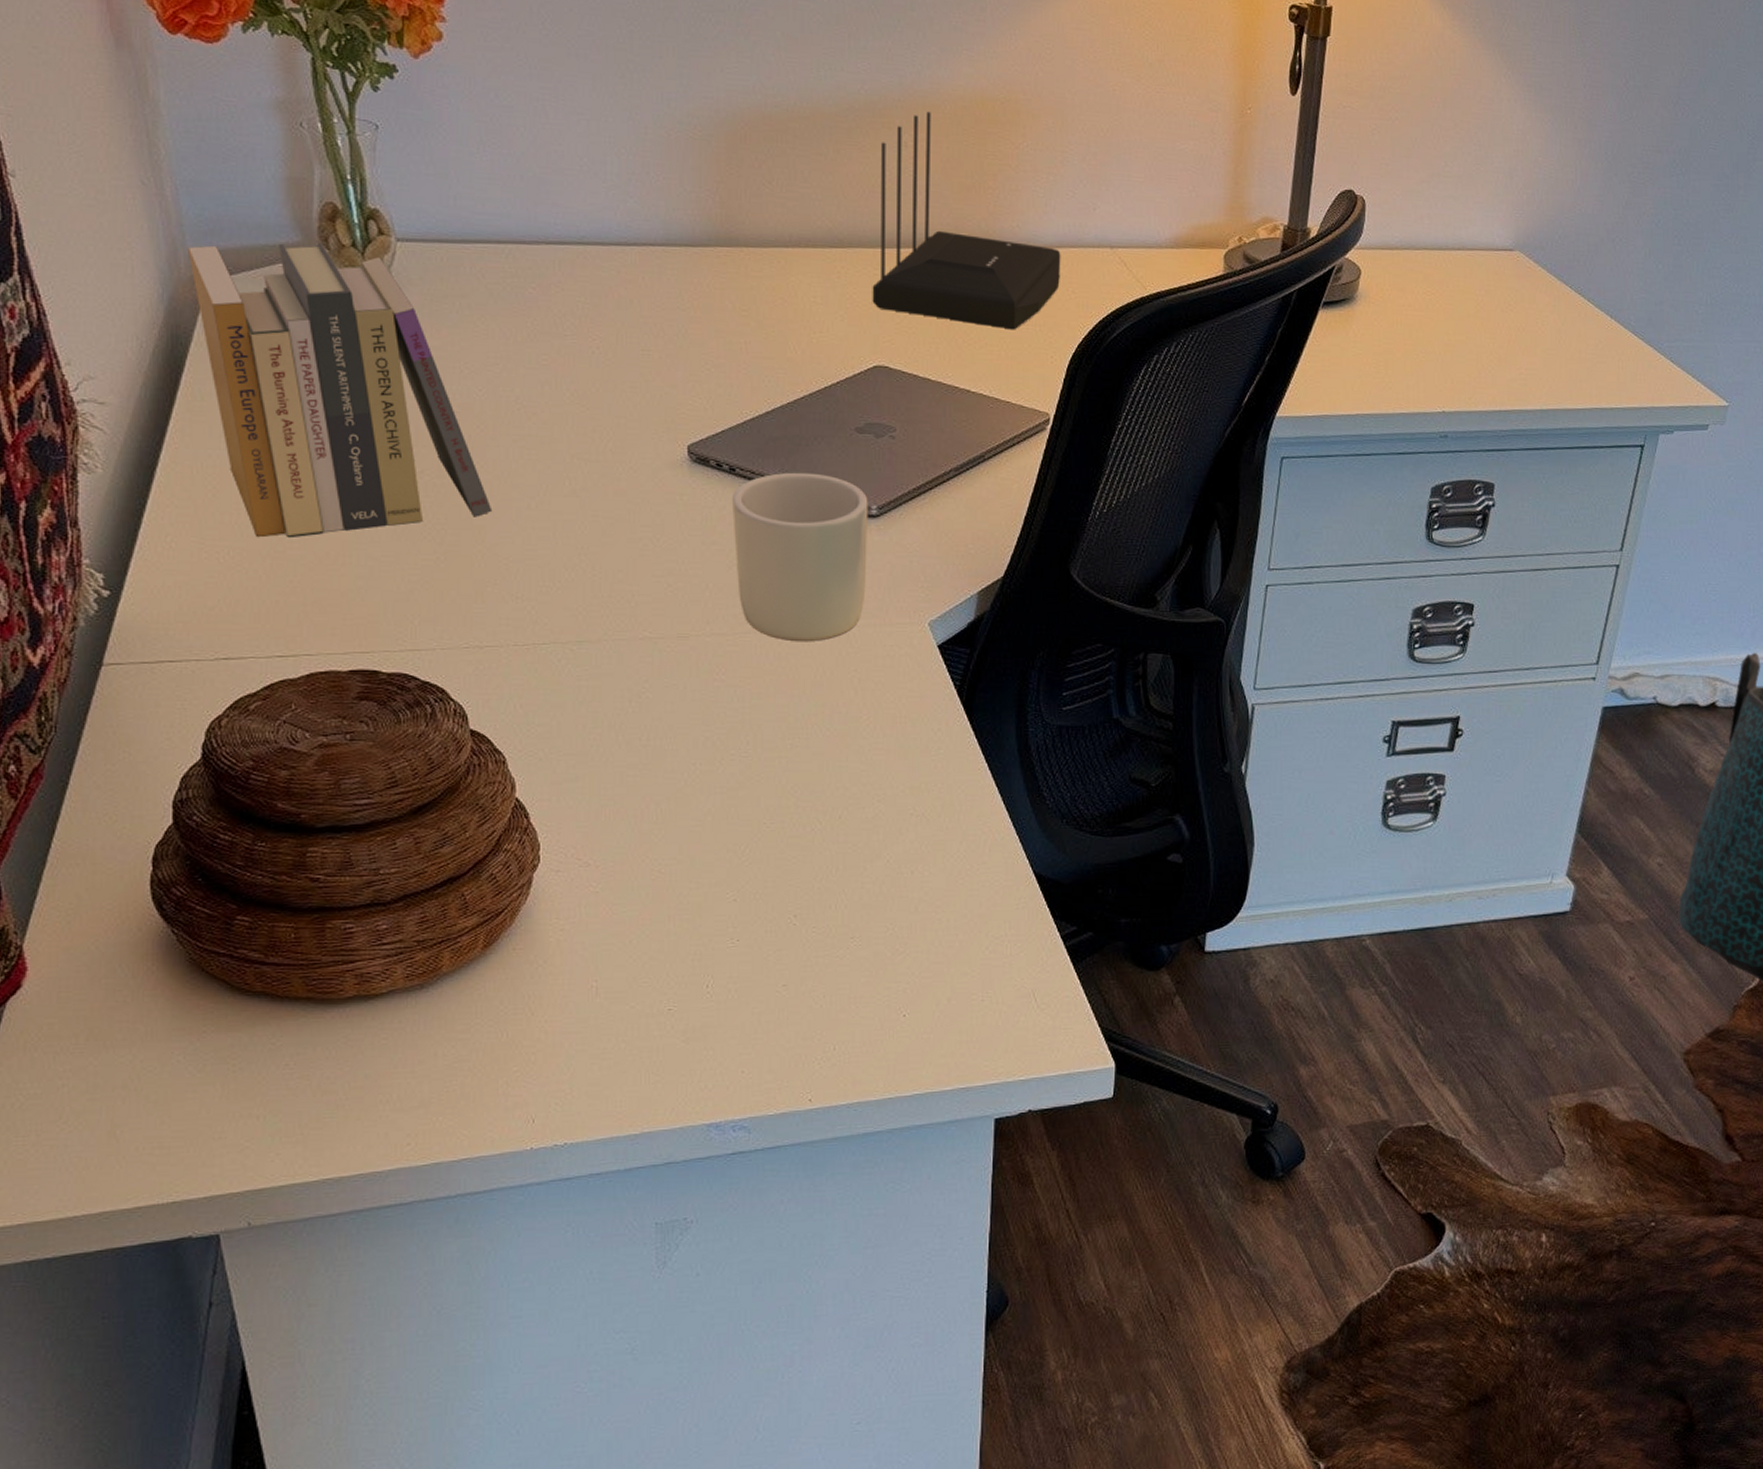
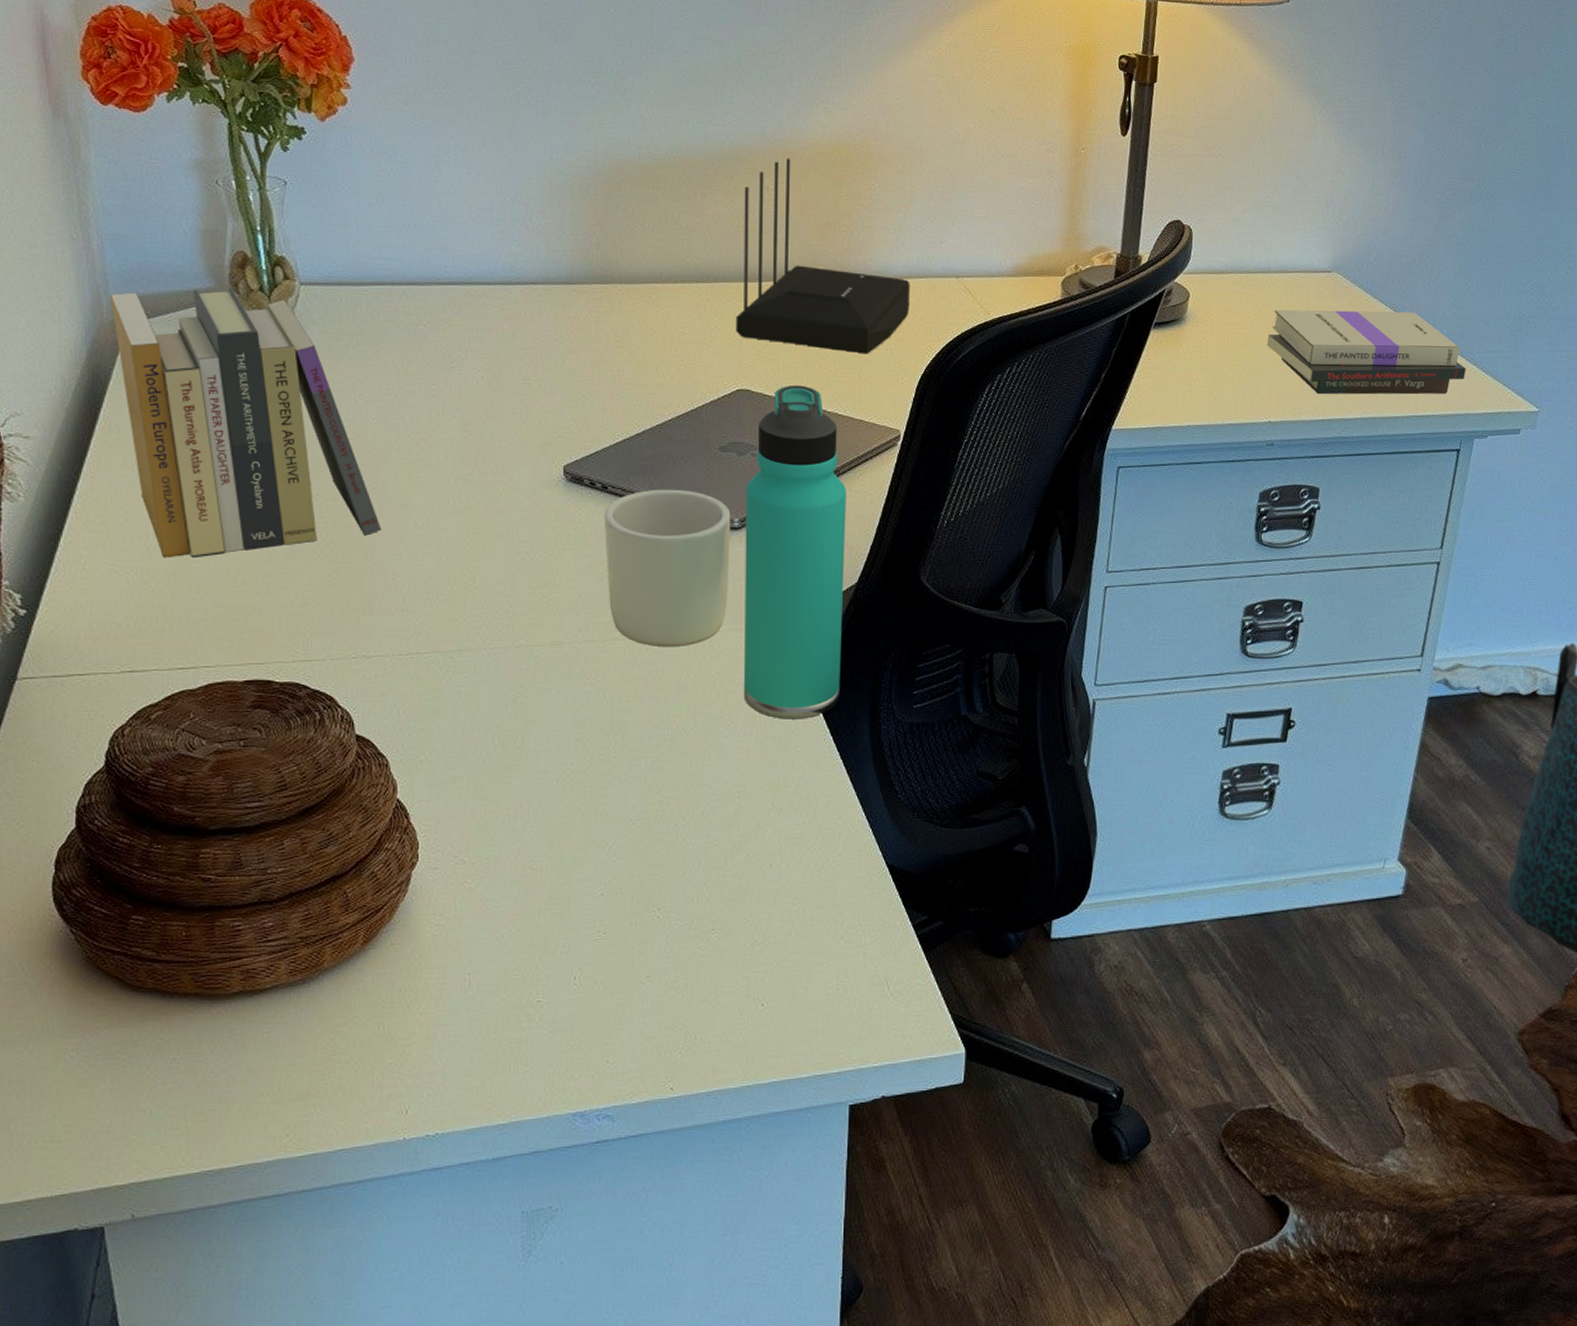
thermos bottle: none [882,361,993,720] -> present [743,384,847,719]
books: none [1442,290,1653,386] -> present [1266,309,1466,395]

